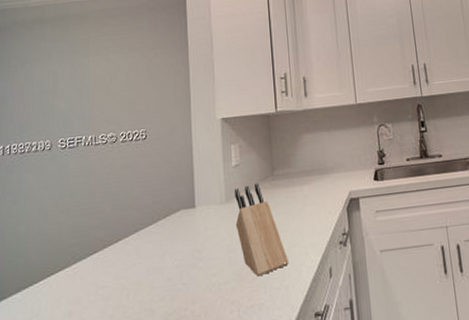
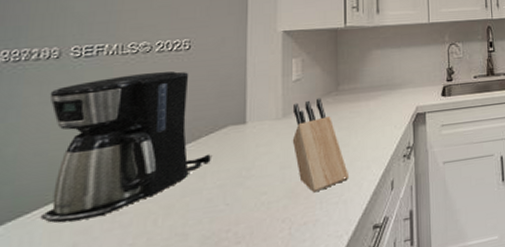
coffee maker: none [45,159,170,293] -> present [40,71,213,223]

